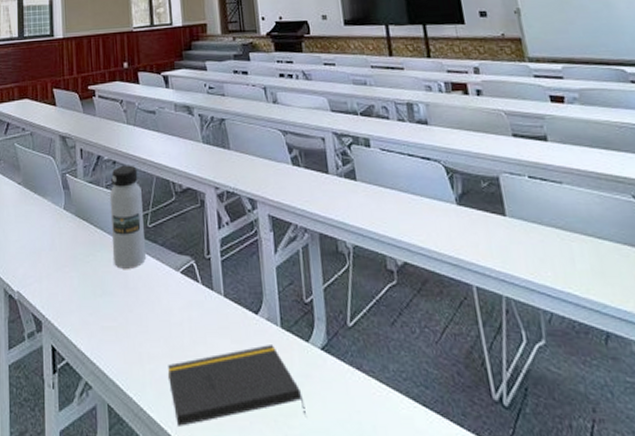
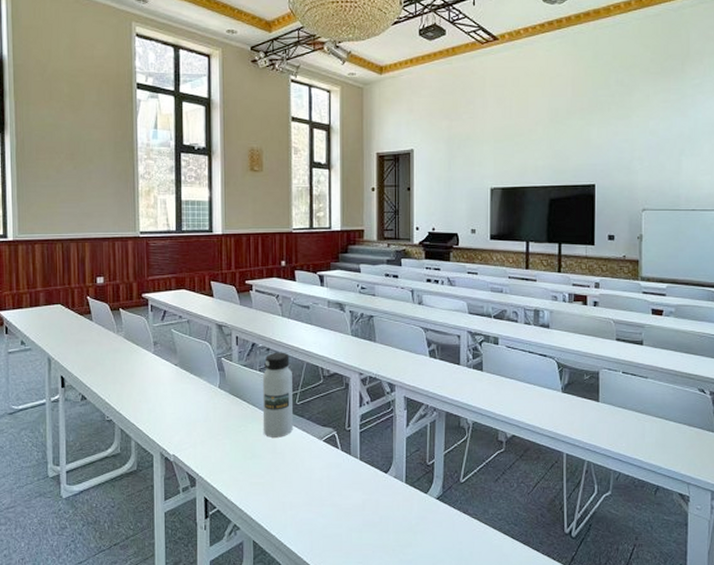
notepad: present [168,345,306,426] -> none [307,496,418,555]

